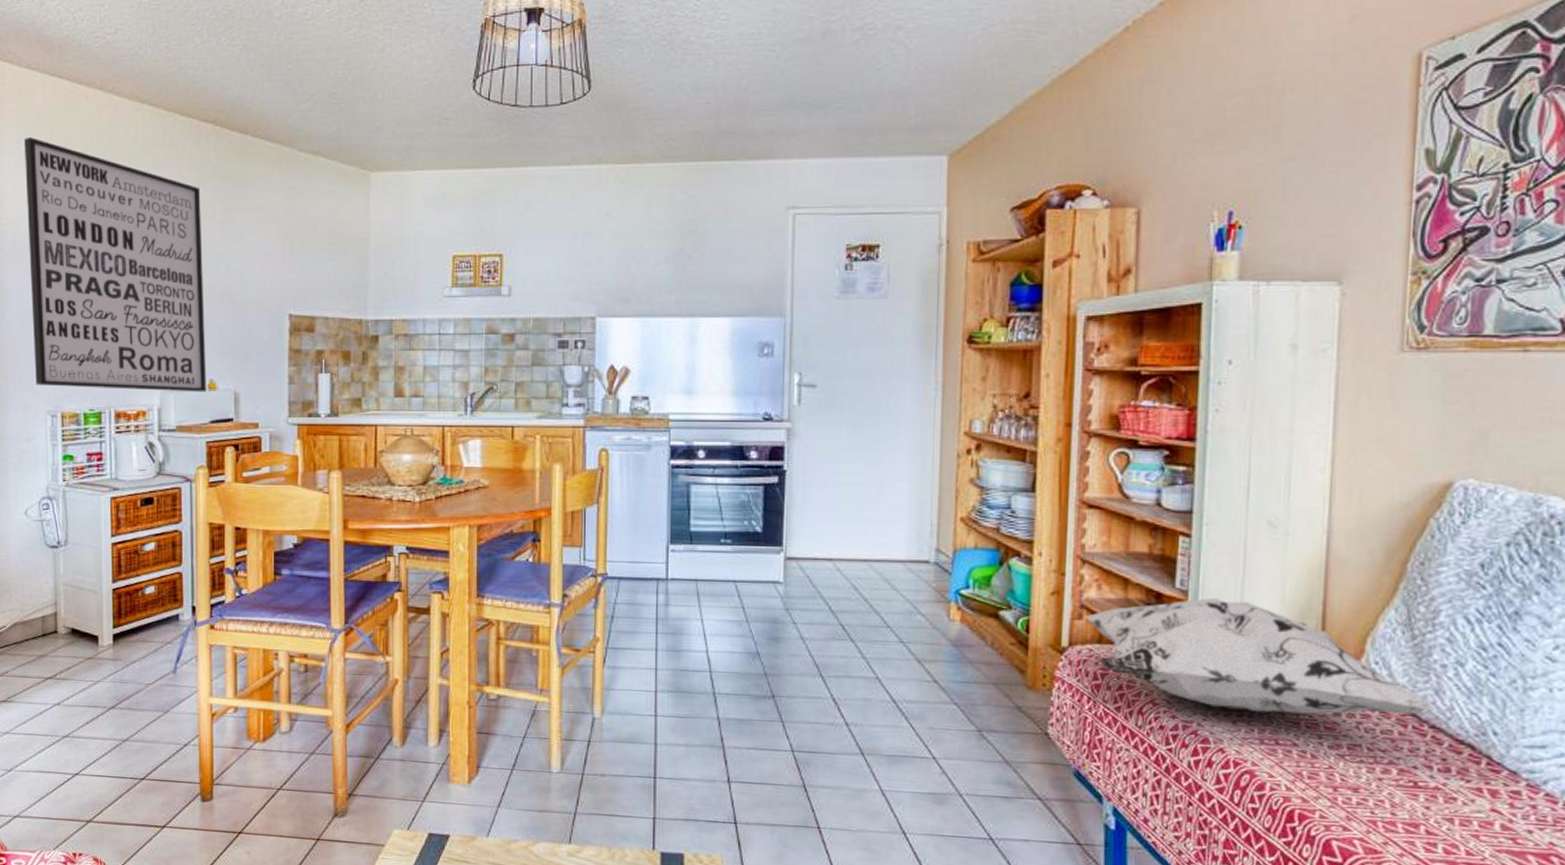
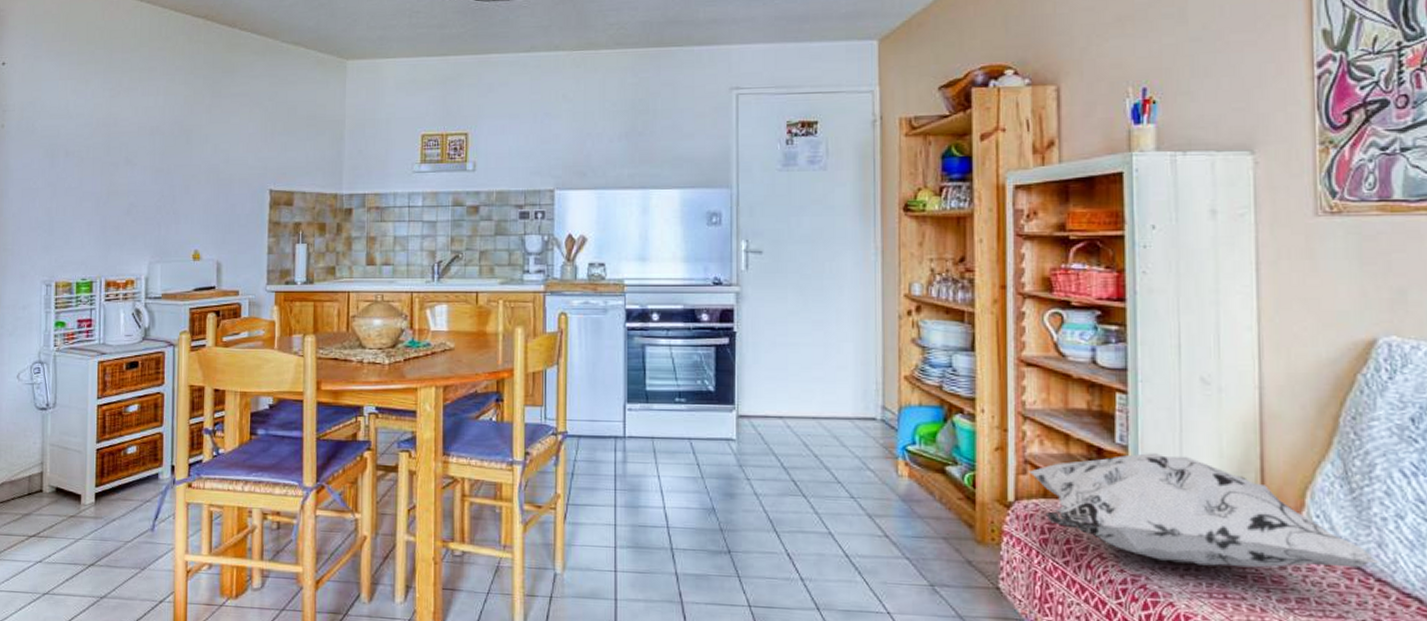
wall art: present [24,137,207,392] -> none [32,32,192,262]

